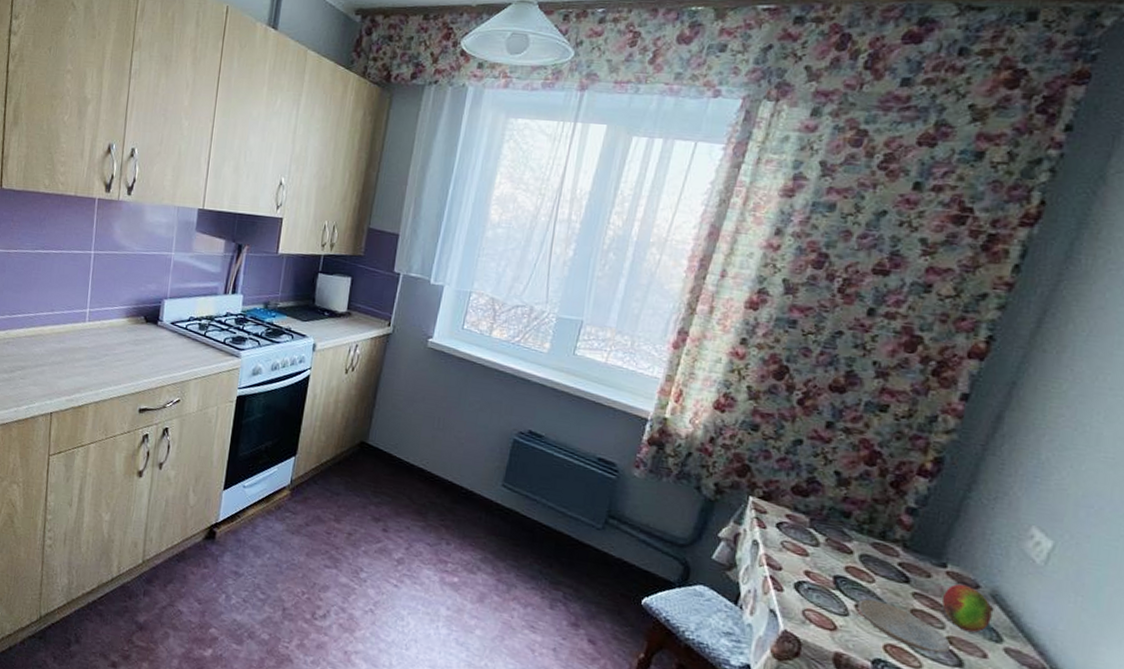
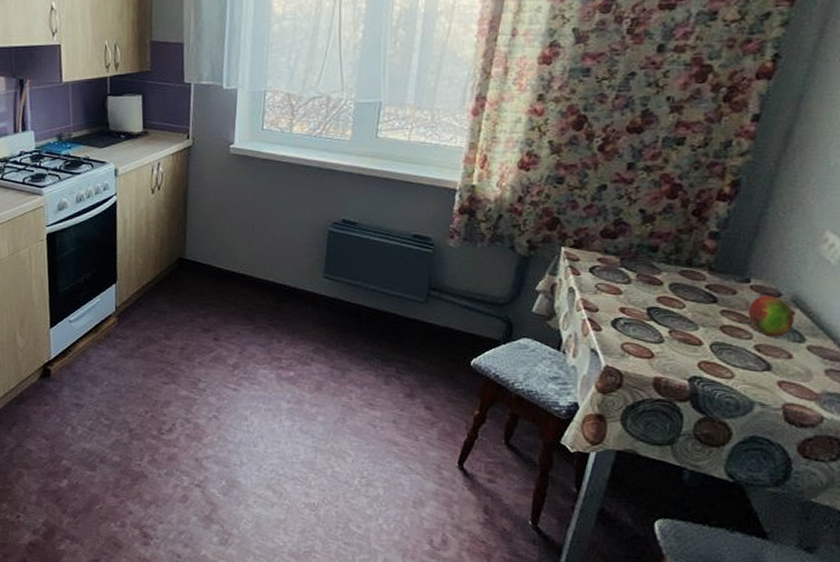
plate: present [858,599,951,653] -> none [671,324,759,362]

